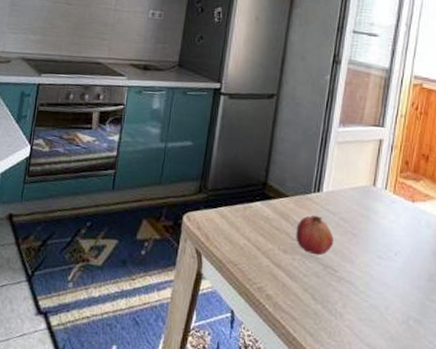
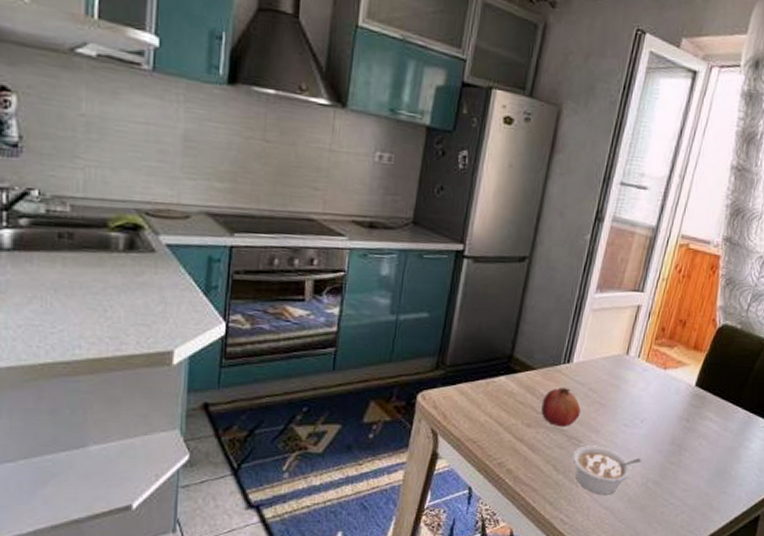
legume: none [329,275,399,330] -> present [572,445,641,494]

